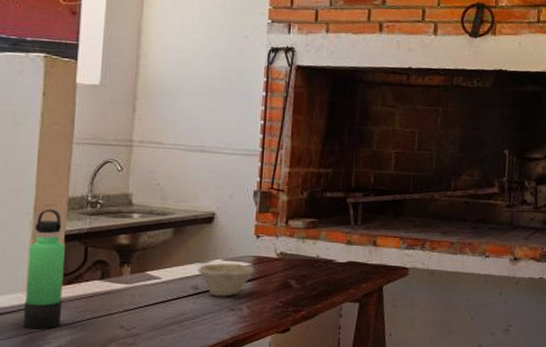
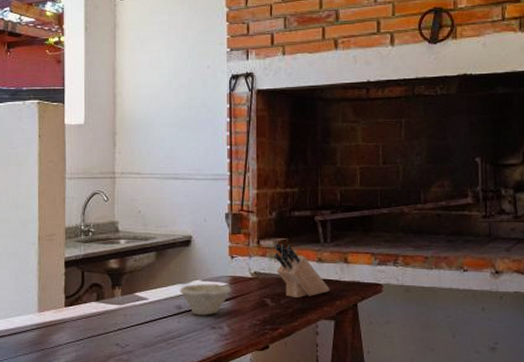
thermos bottle: present [22,209,65,330] -> none [35,238,66,347]
knife block: none [302,223,357,281] -> present [274,242,330,299]

